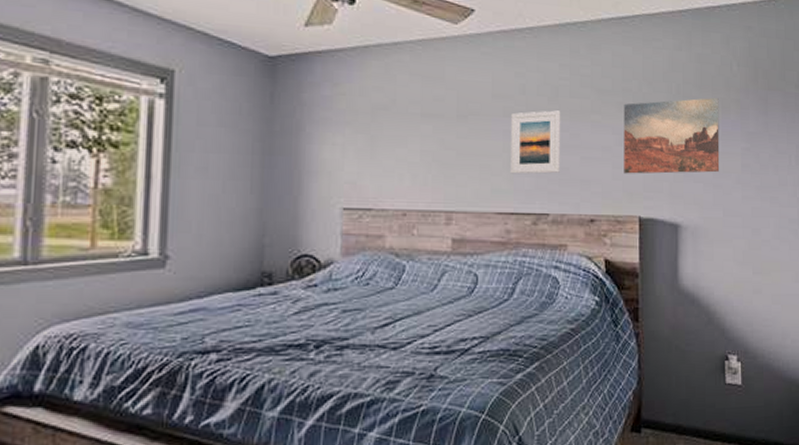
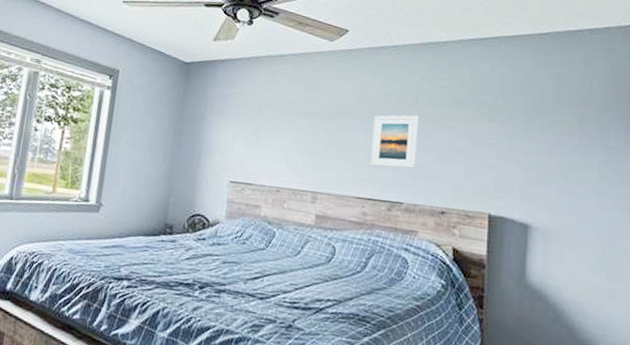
wall art: present [623,97,720,174] -> none [476,112,577,181]

